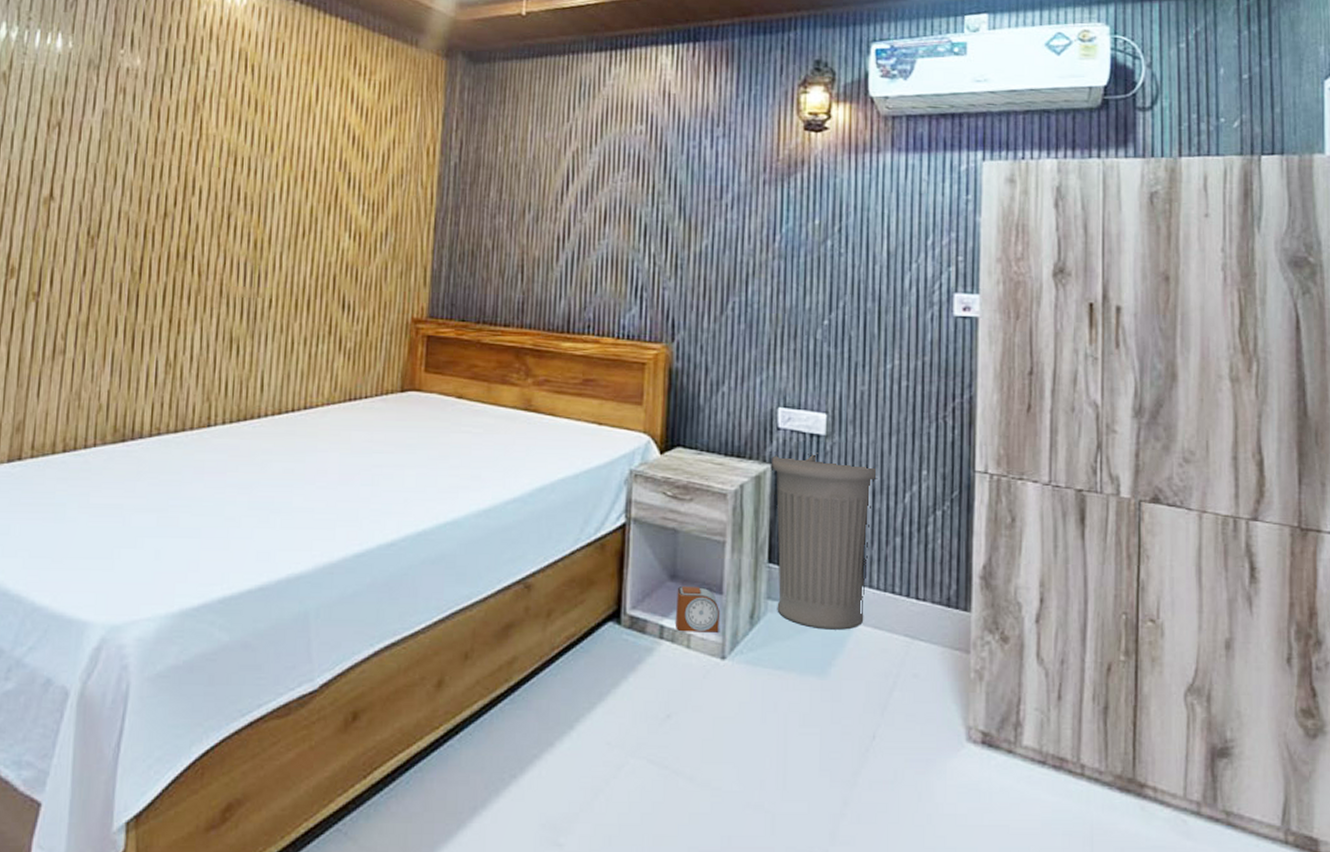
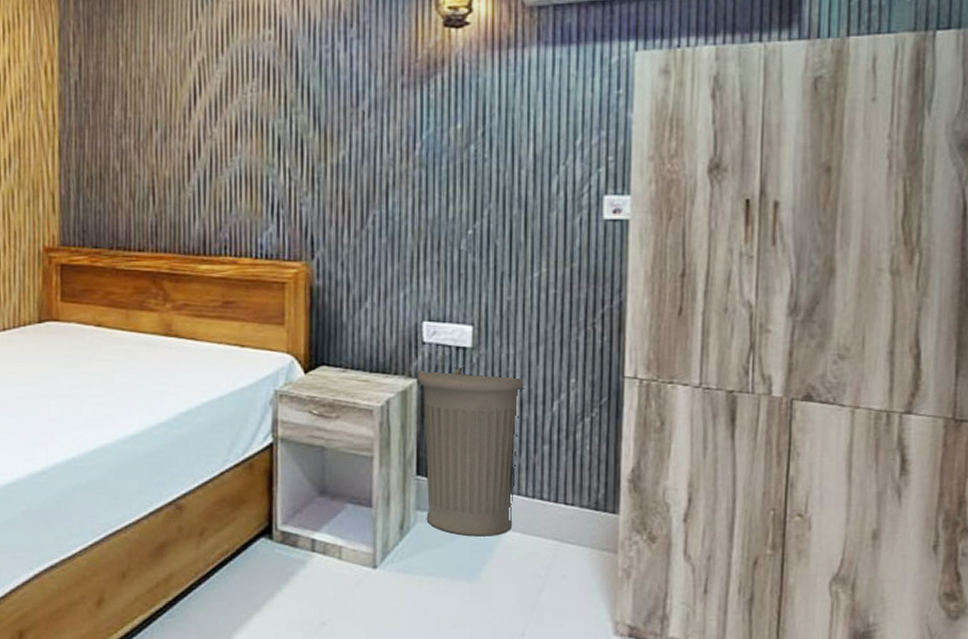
alarm clock: present [675,587,719,632] -> none [326,501,369,544]

